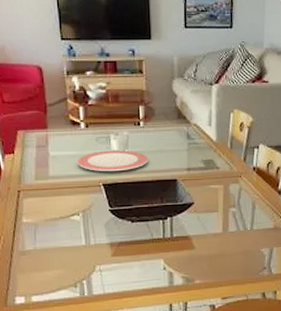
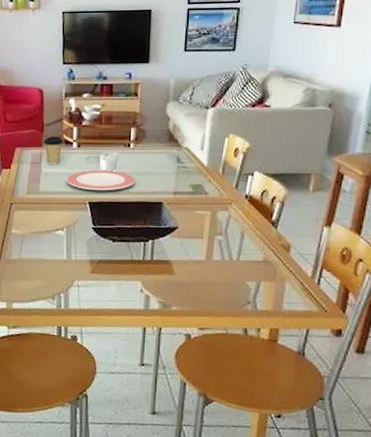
coffee cup: none [48,117,70,148] -> present [44,136,63,165]

